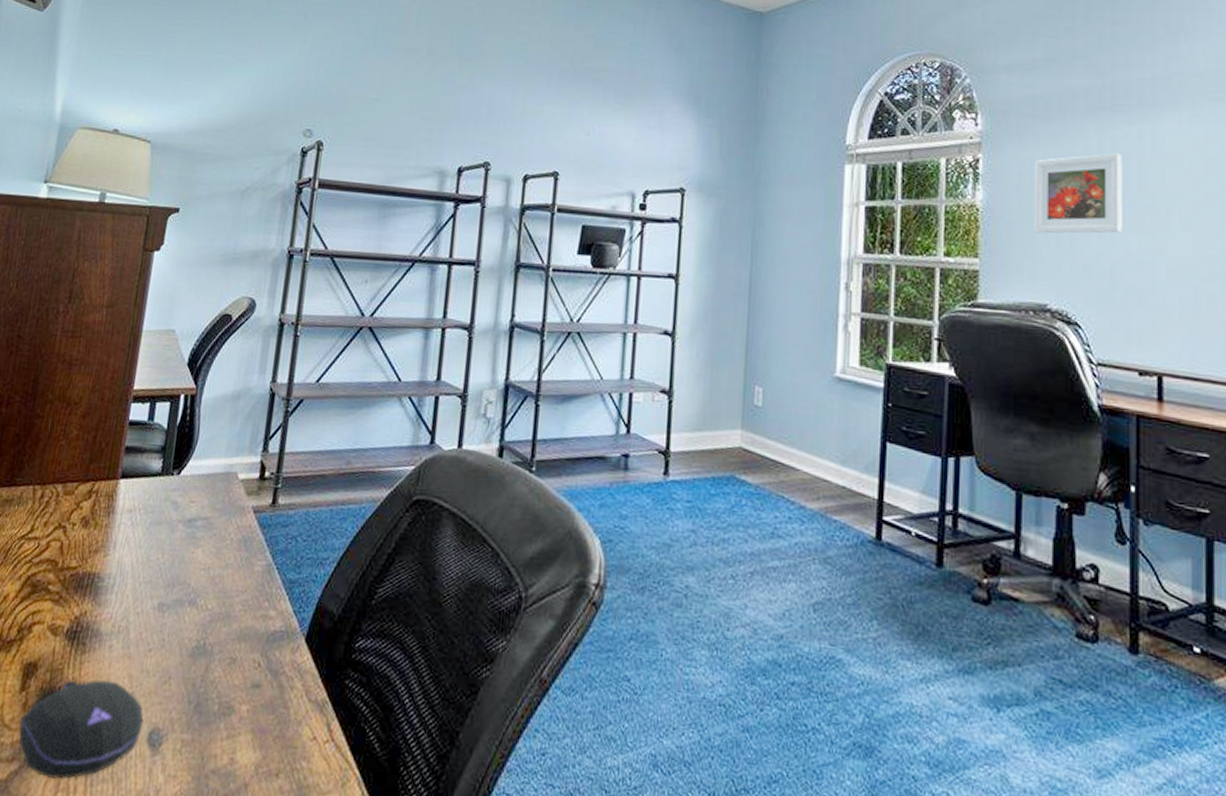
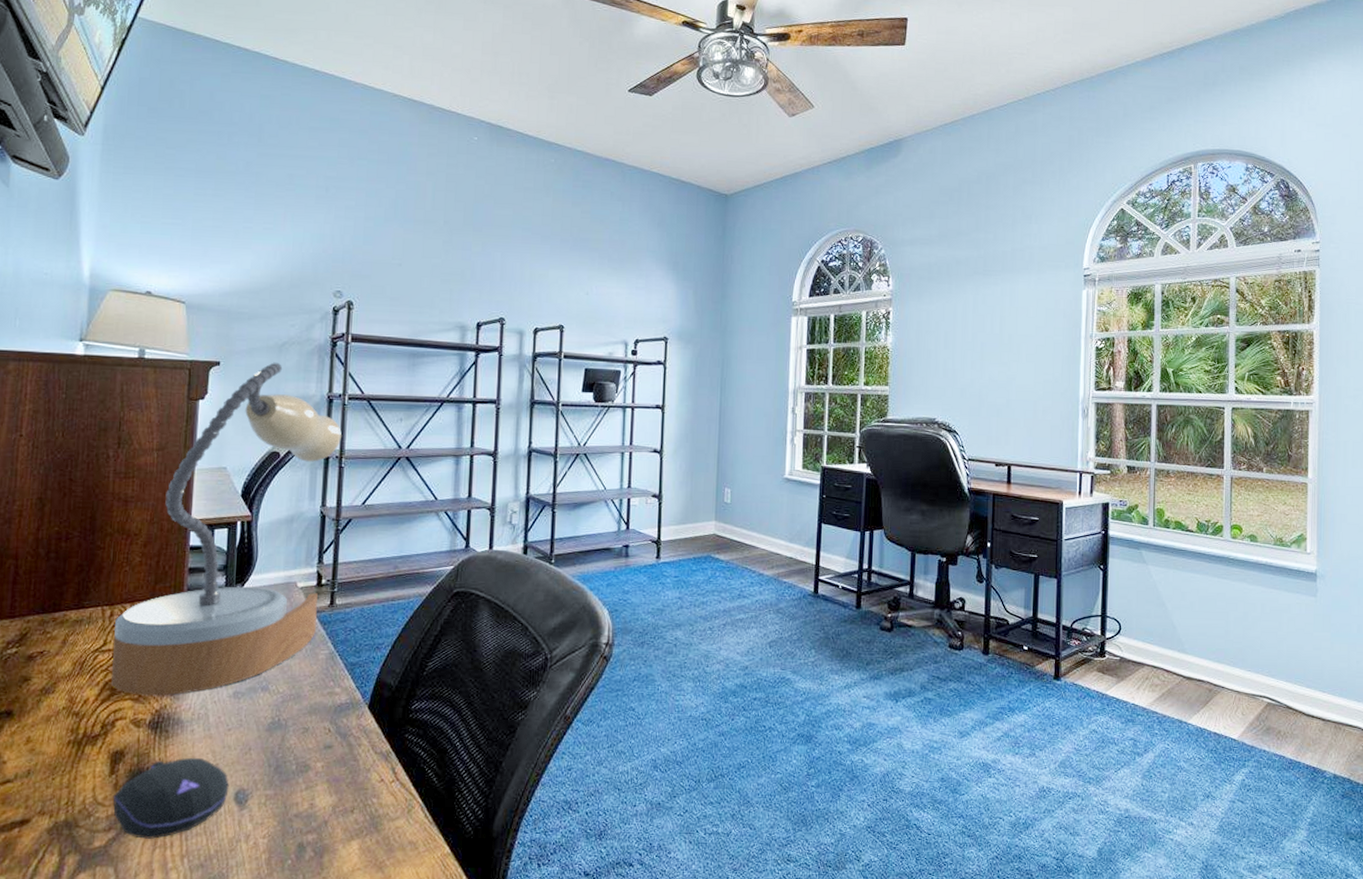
table lamp: none [33,210,300,600] -> present [111,362,342,696]
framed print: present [1035,153,1122,234] -> none [928,306,990,367]

